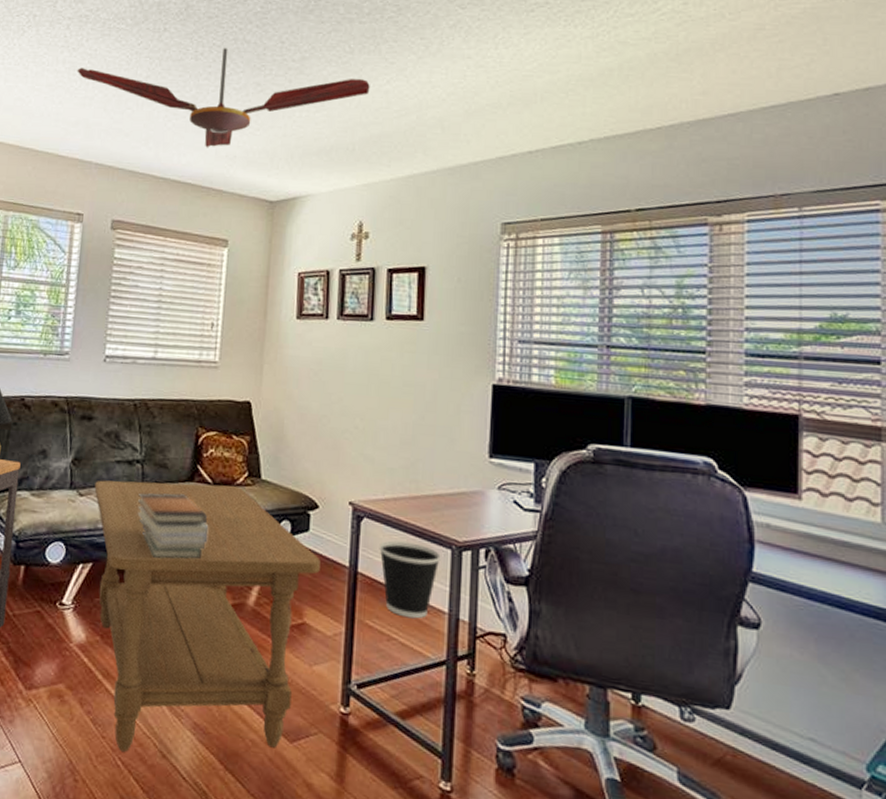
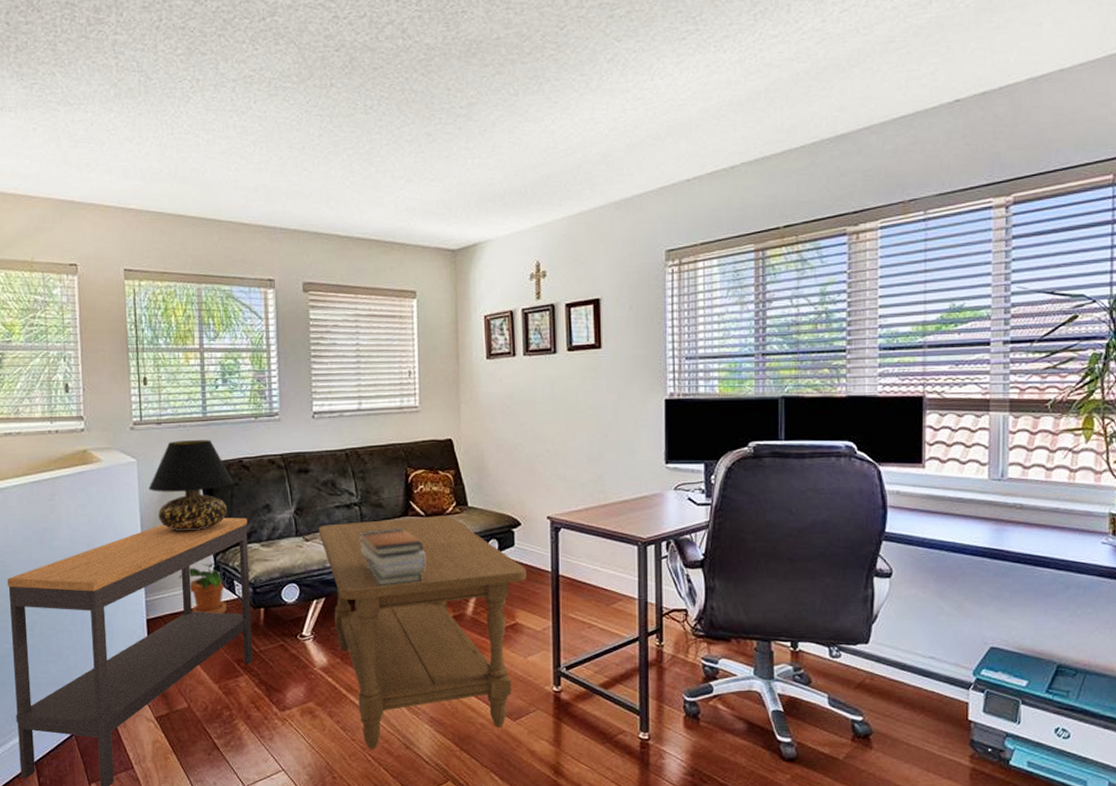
ceiling fan: present [77,48,370,148] -> none [249,99,536,203]
wastebasket: present [379,540,441,619] -> none [576,544,629,607]

